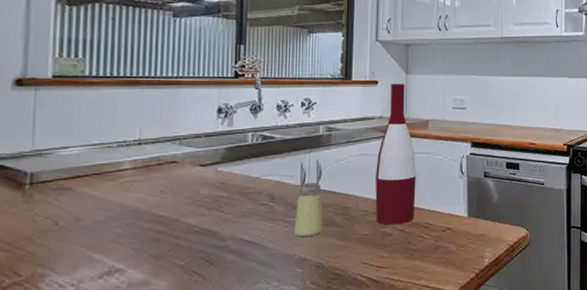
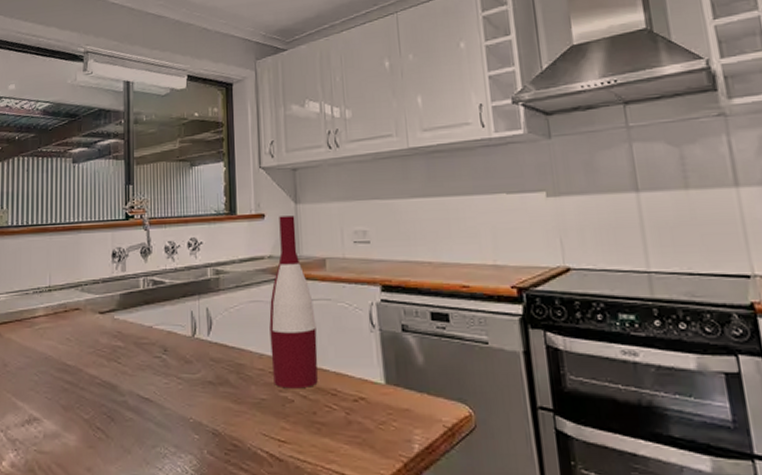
saltshaker: present [294,182,324,237] -> none [187,333,218,396]

